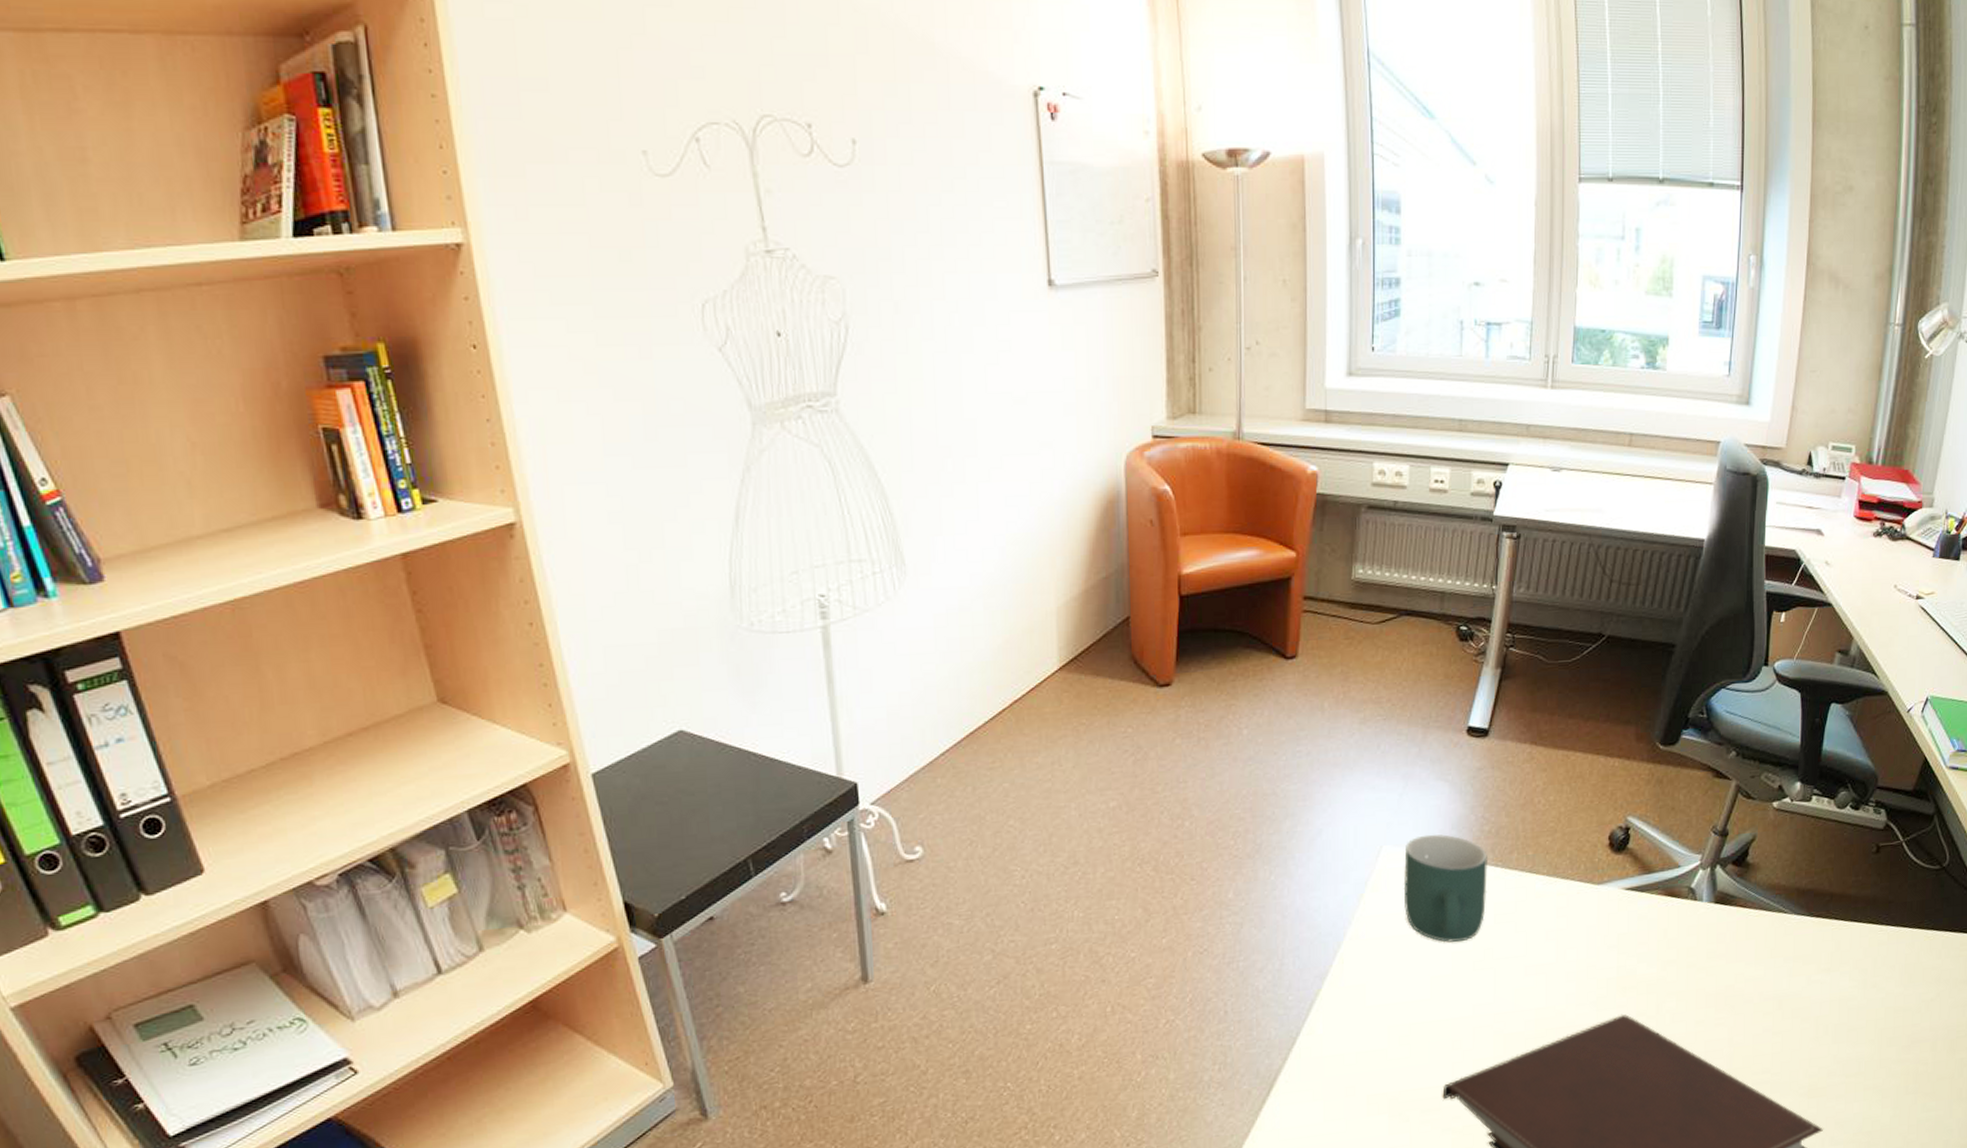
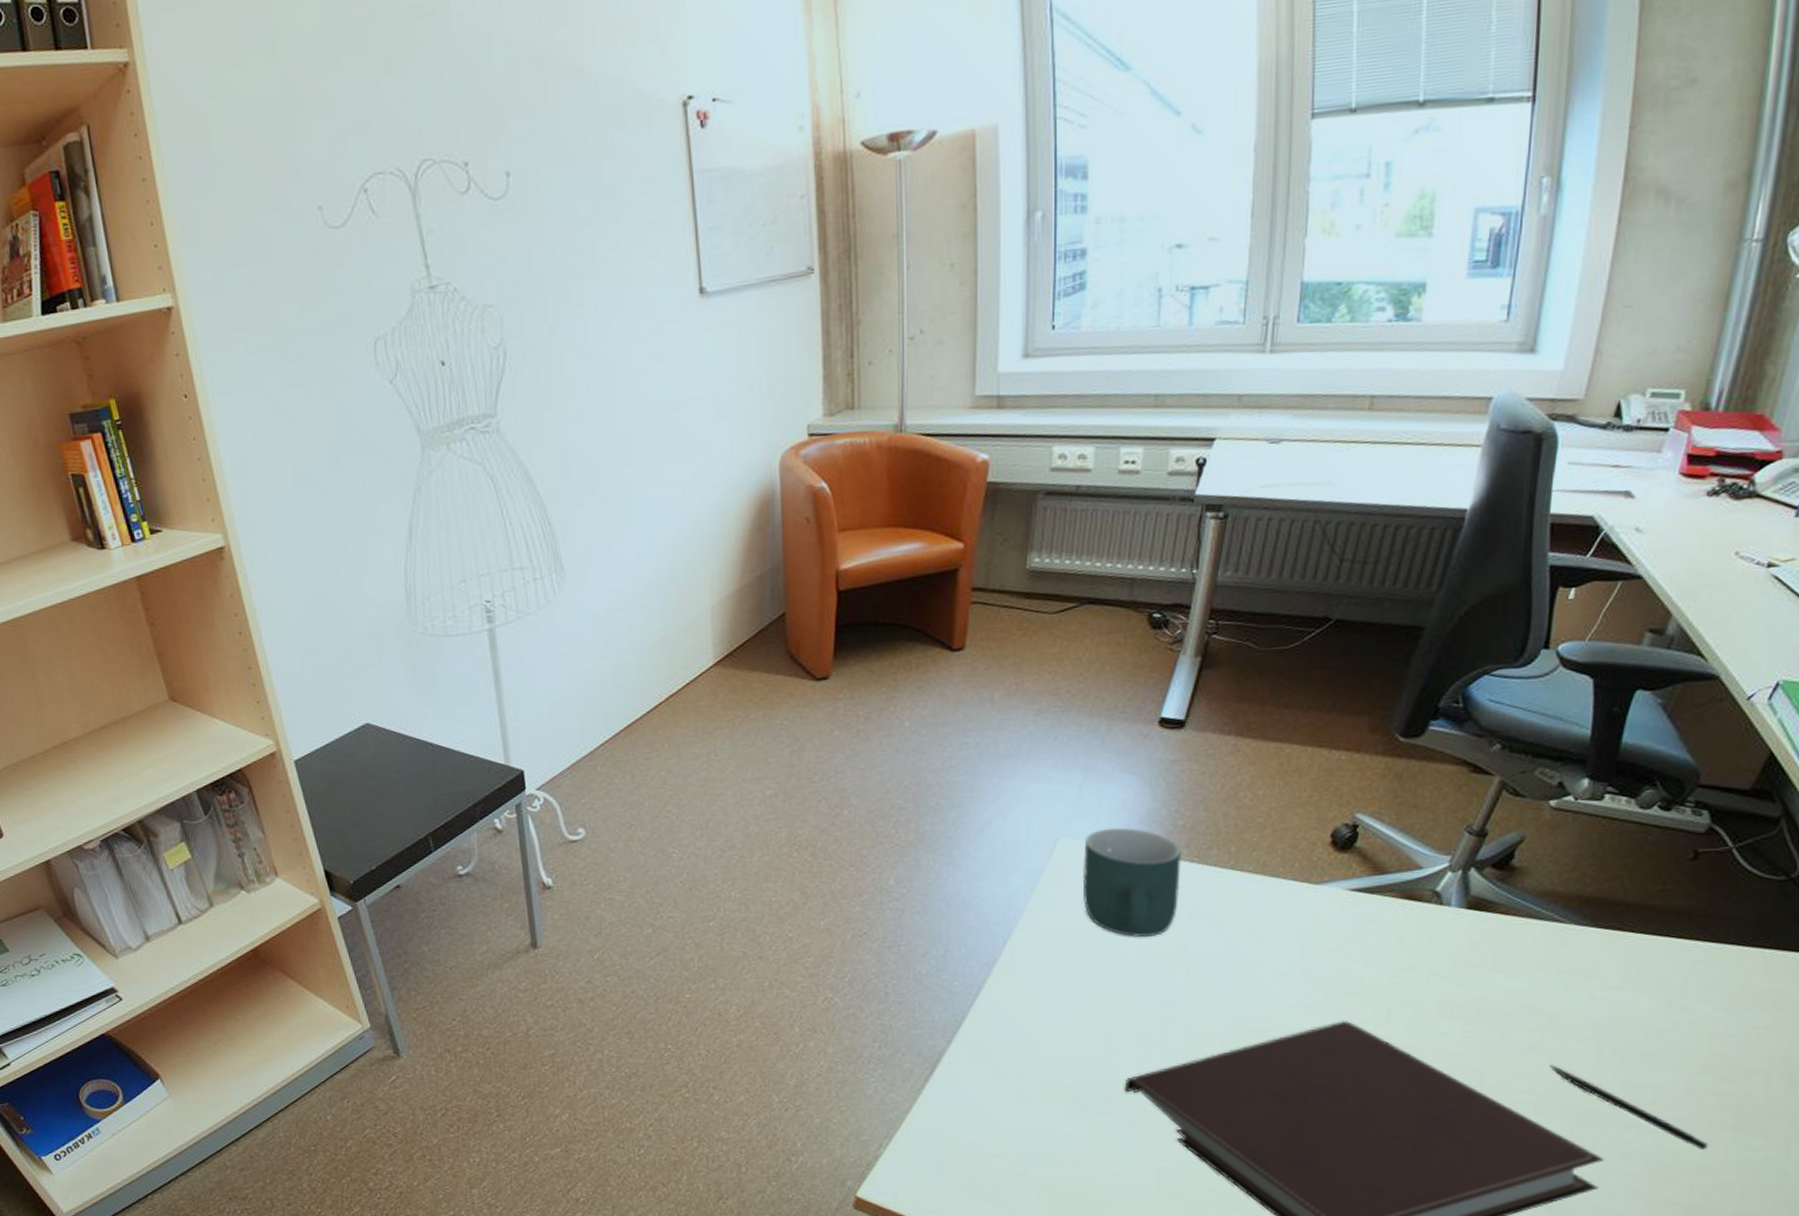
pen: none [1781,1045,1897,1114] -> present [1550,1065,1709,1150]

